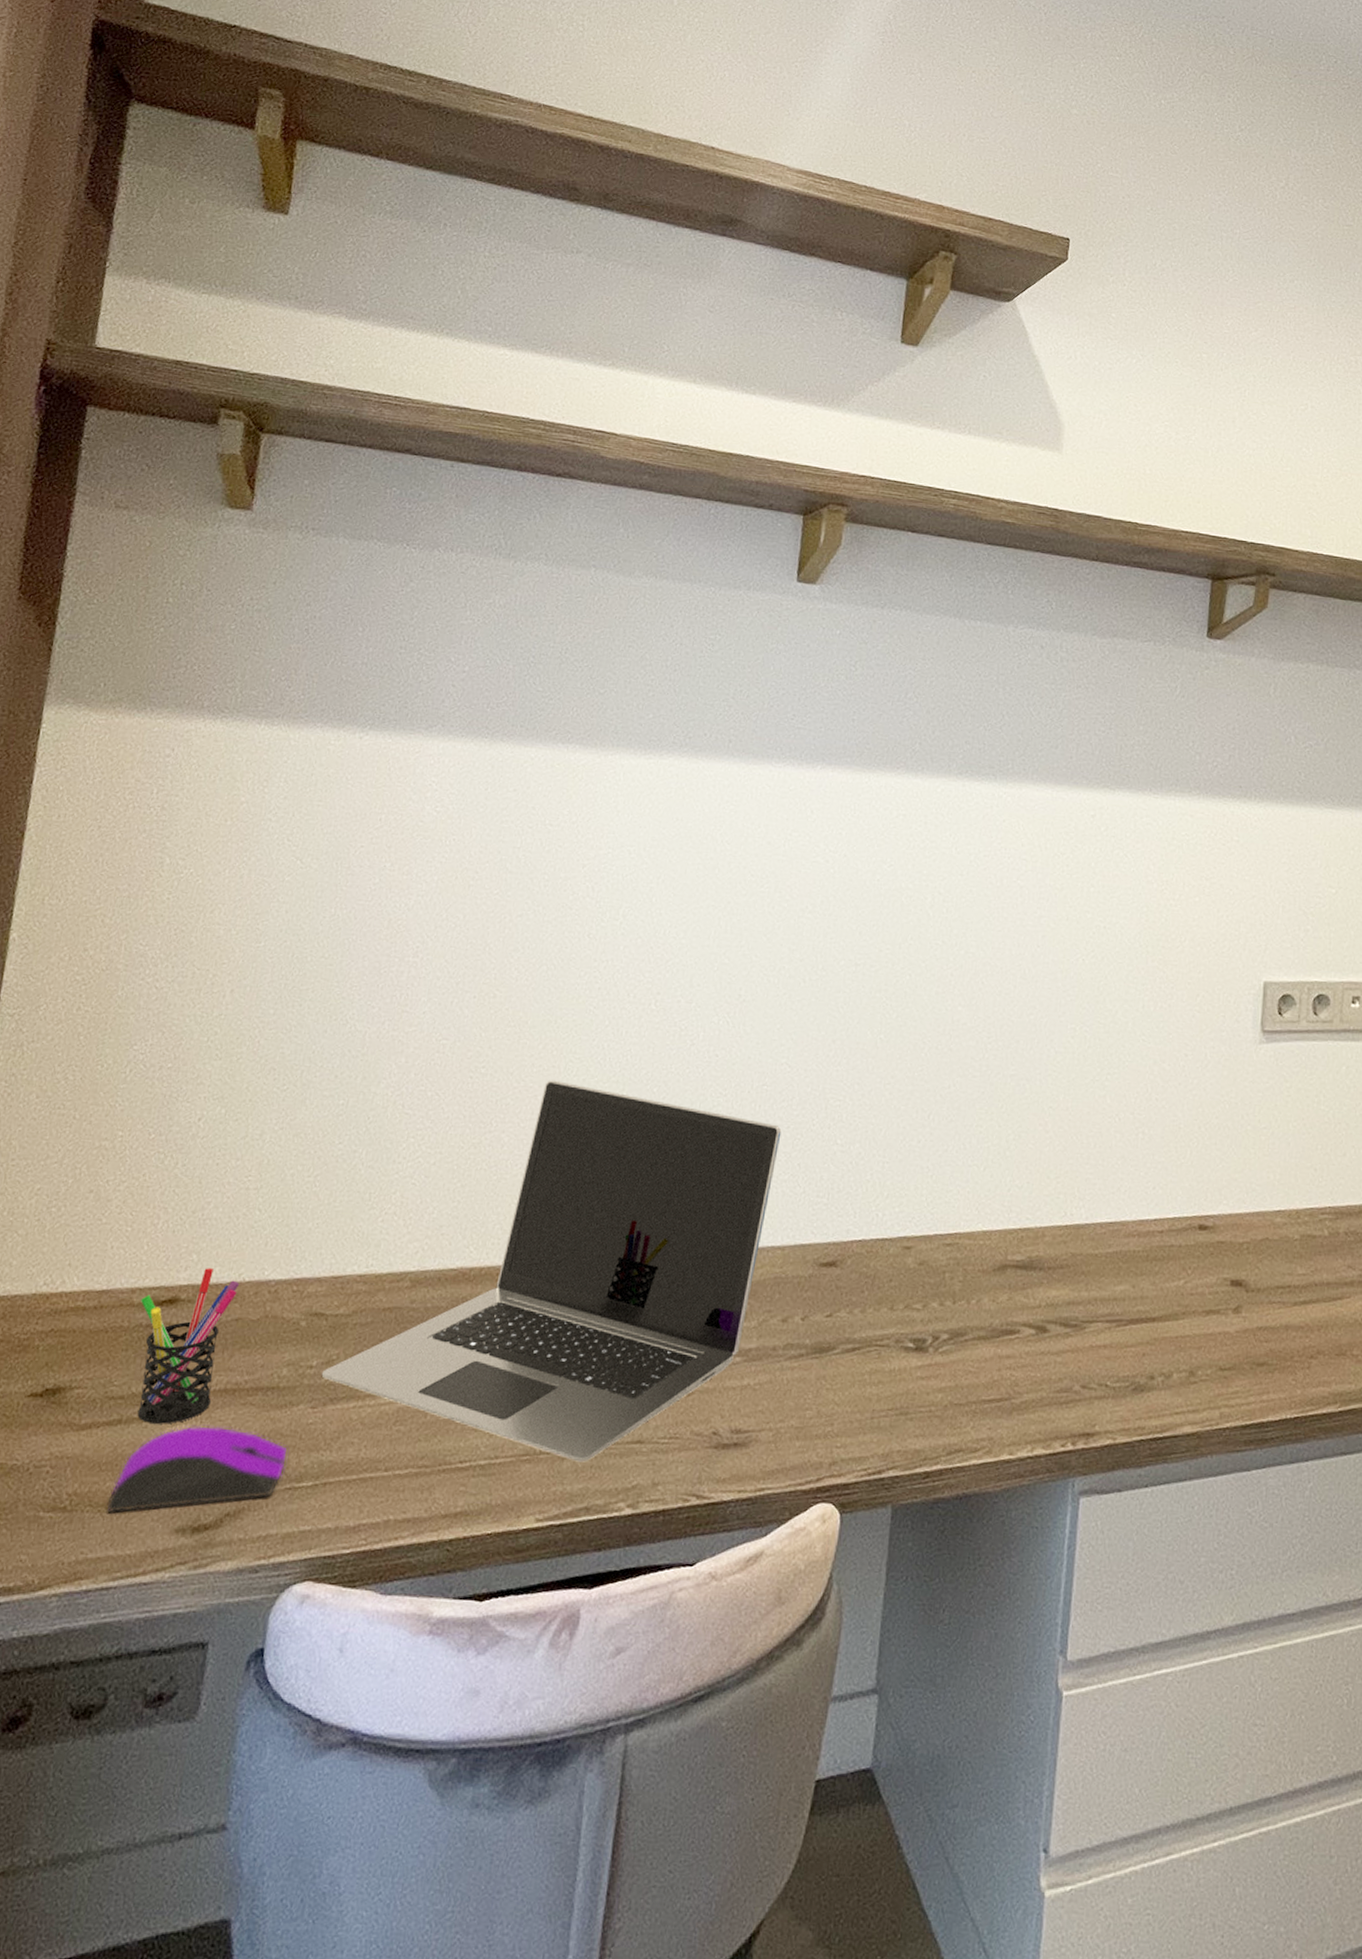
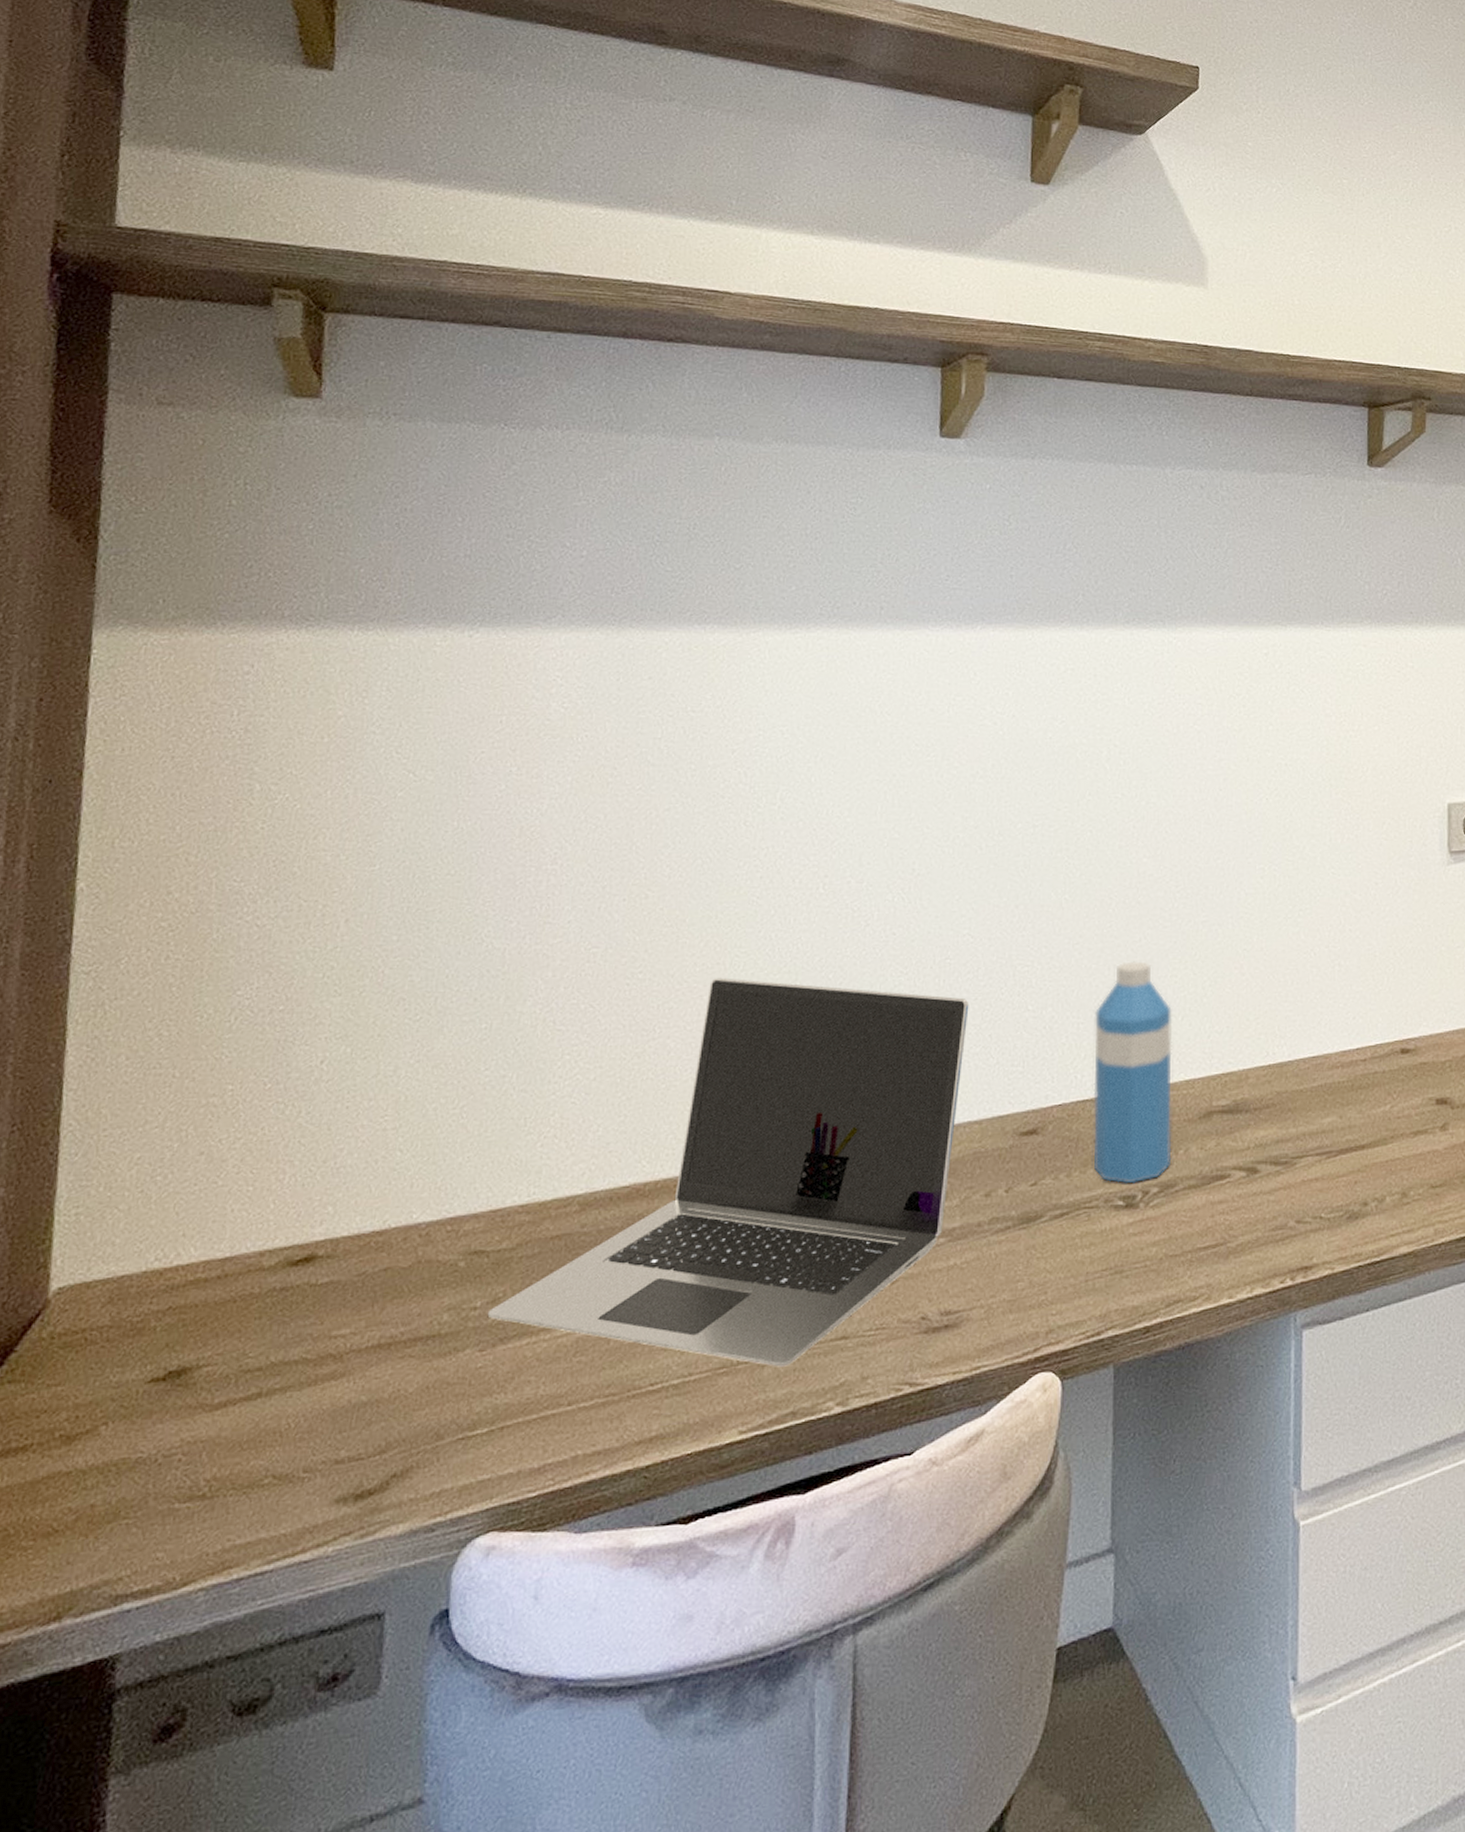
computer mouse: present [106,1426,287,1514] -> none [252,1385,455,1494]
pen holder: present [137,1268,240,1425] -> none [272,1219,386,1392]
water bottle: none [888,1106,975,1328] -> present [1093,961,1172,1184]

